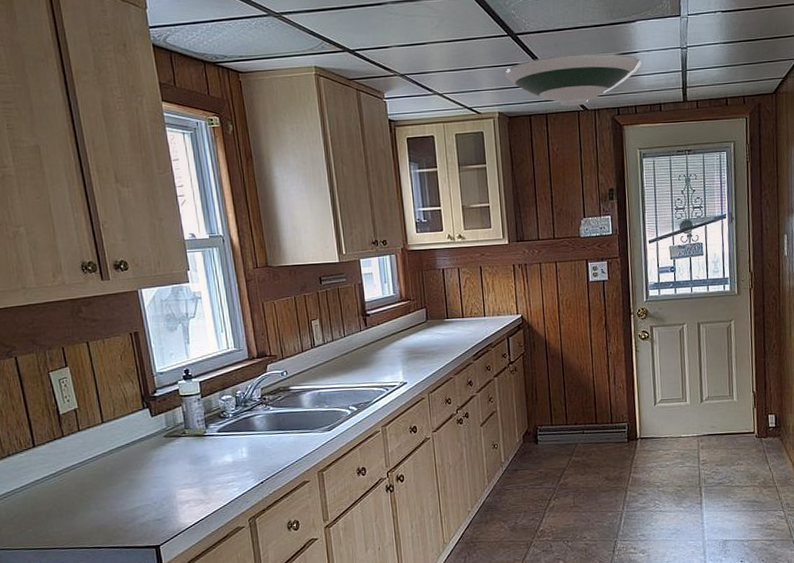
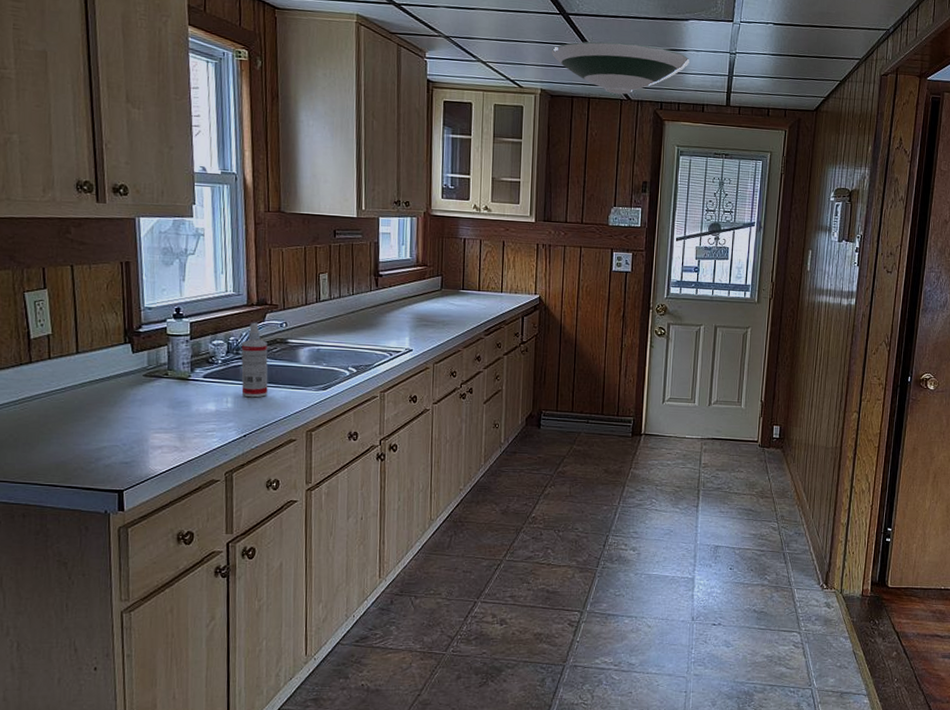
spray bottle: none [248,374,278,446] -> present [241,322,268,398]

